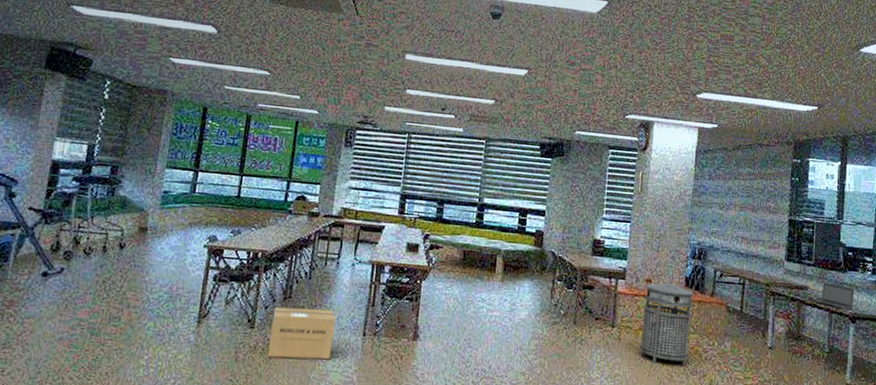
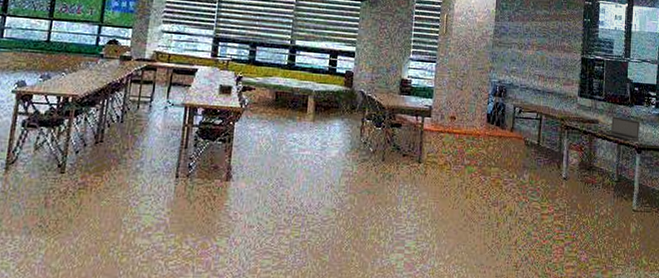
box: present [267,306,335,360] -> none [78,151,148,203]
trash can: present [639,282,694,366] -> none [444,119,495,198]

